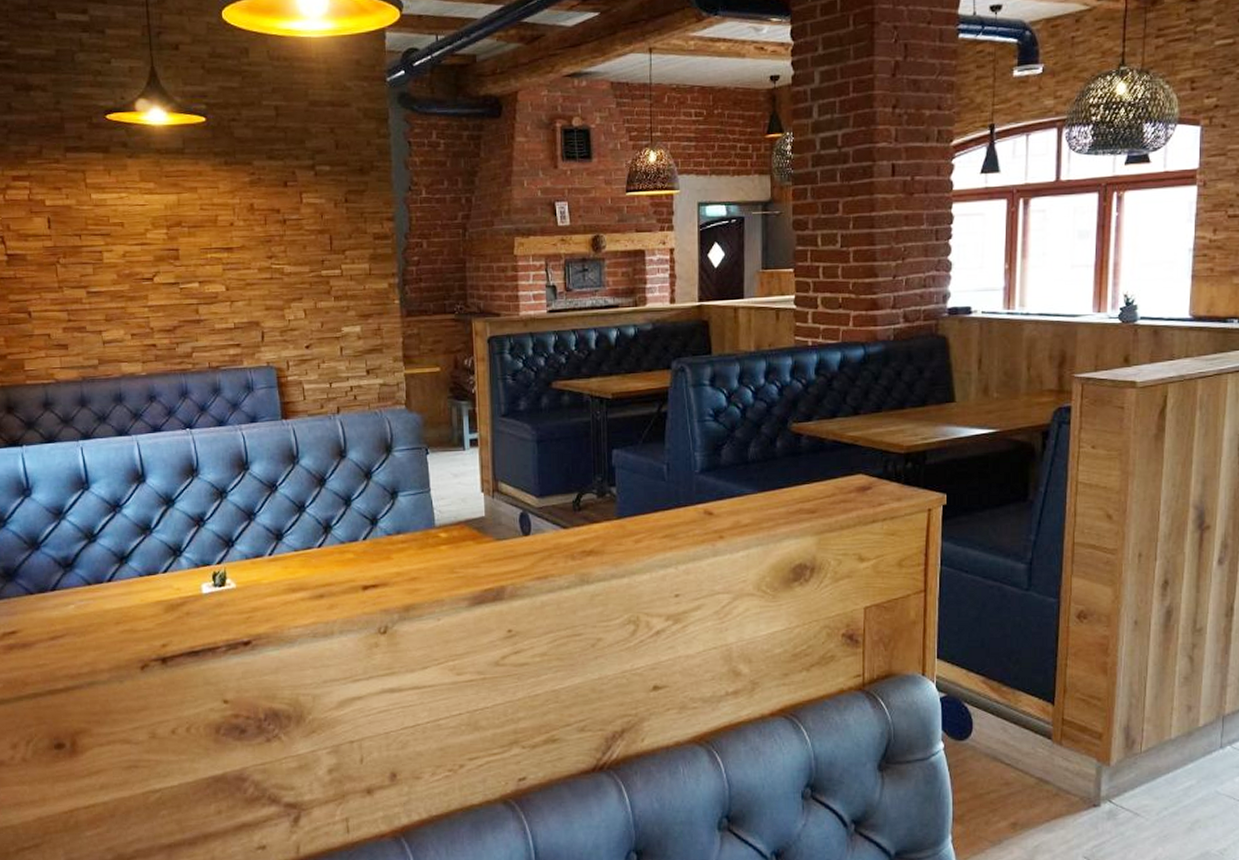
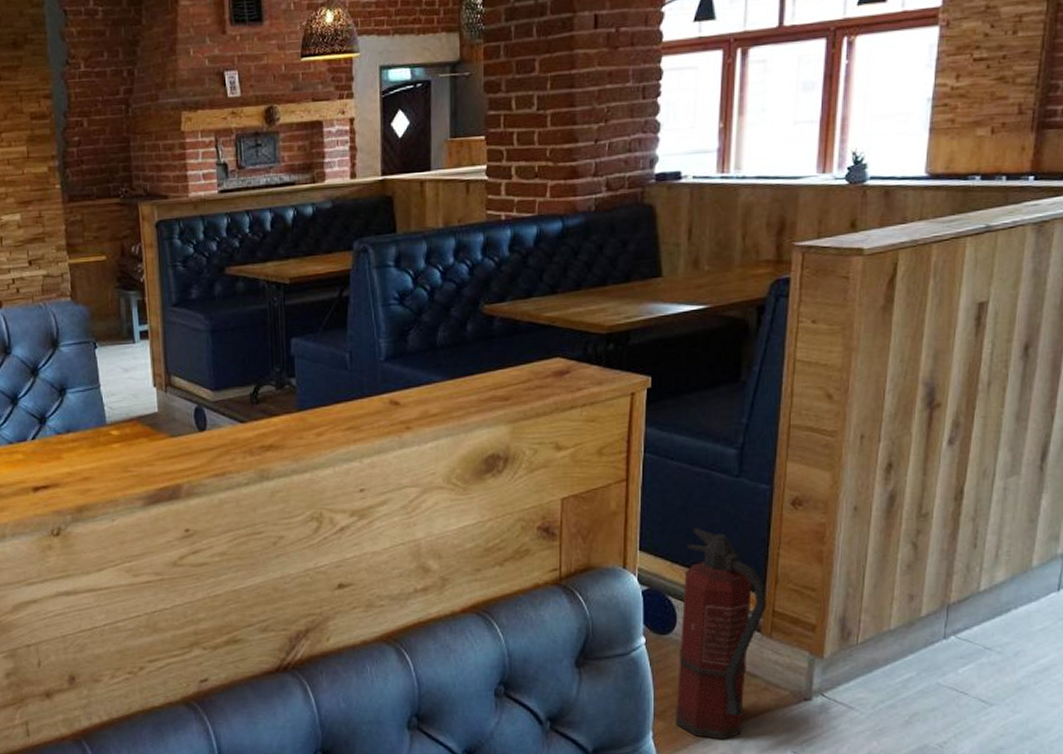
fire extinguisher: none [973,638,1057,844] -> present [676,527,767,740]

